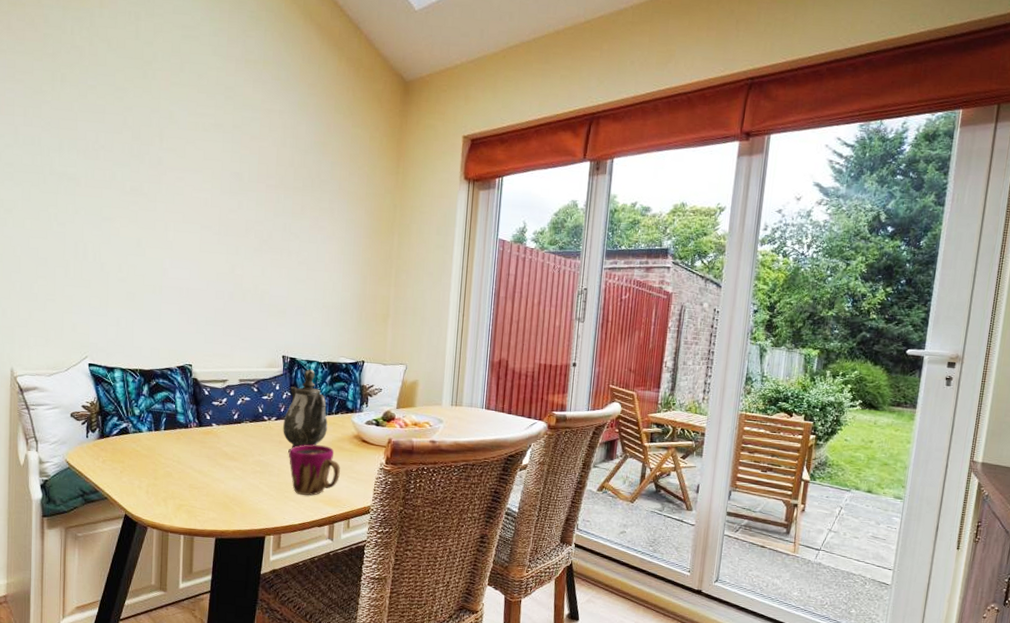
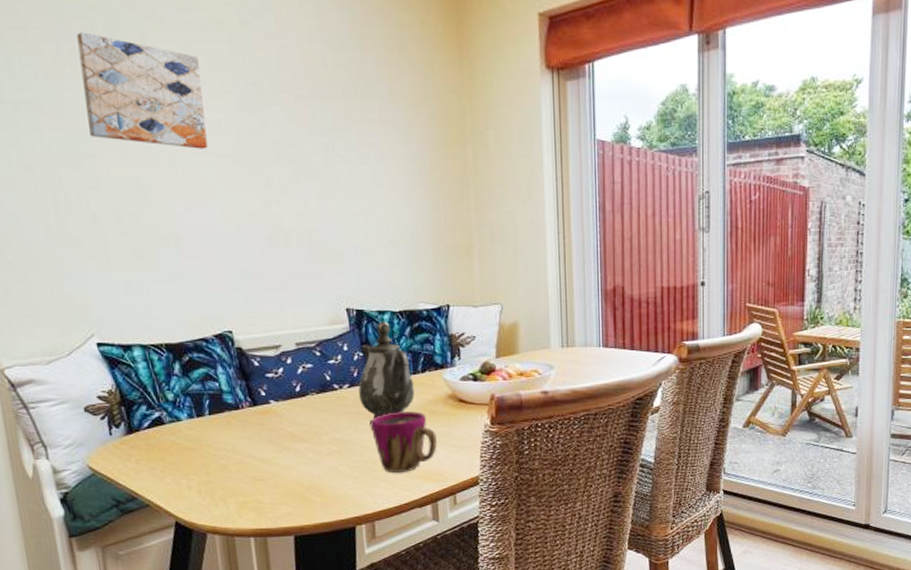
wall art: none [110,126,198,221] -> present [77,32,208,149]

